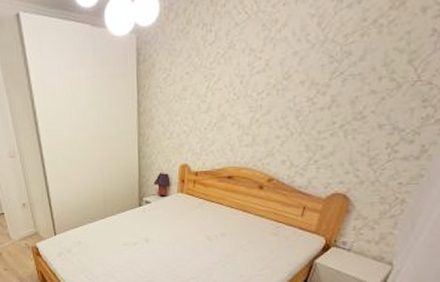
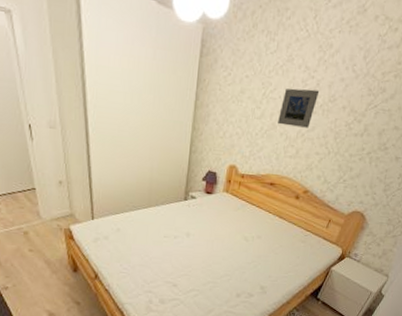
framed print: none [227,70,270,115] -> present [278,88,320,128]

